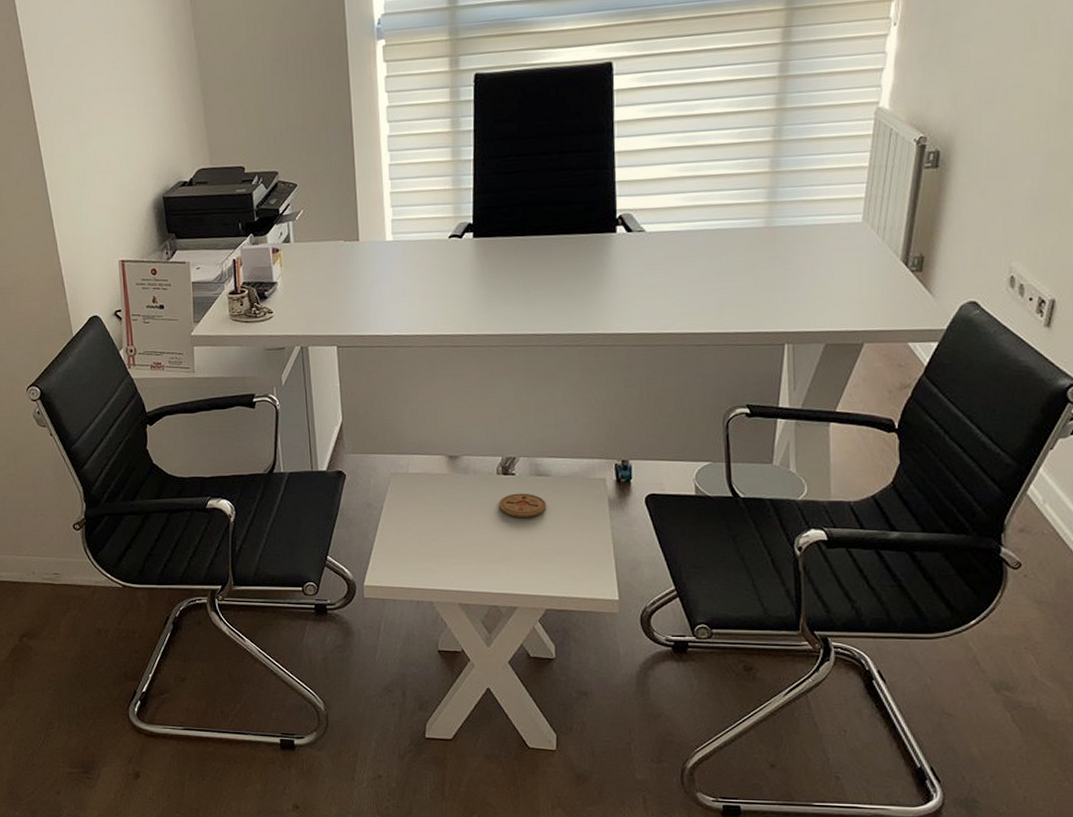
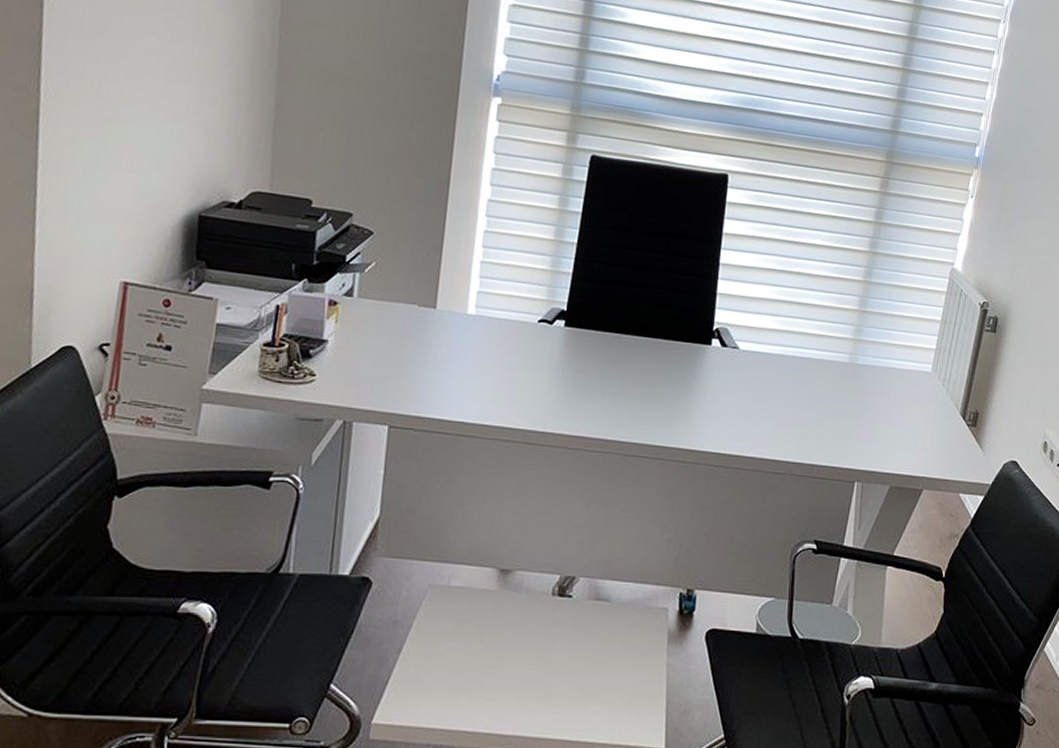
coaster: present [498,493,547,517] -> none [548,618,603,647]

